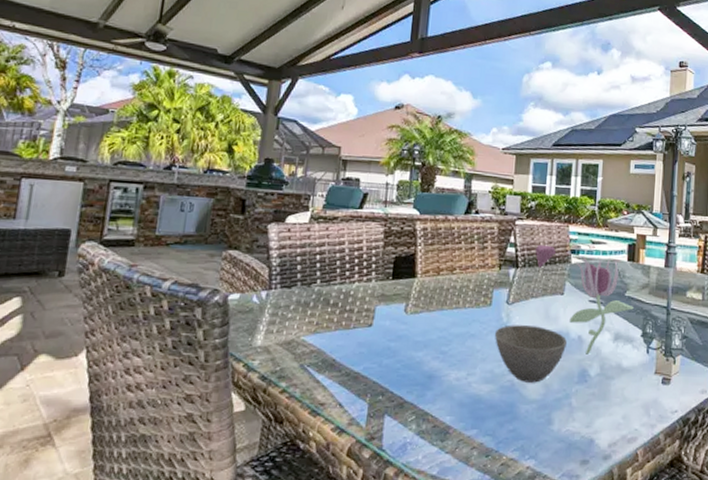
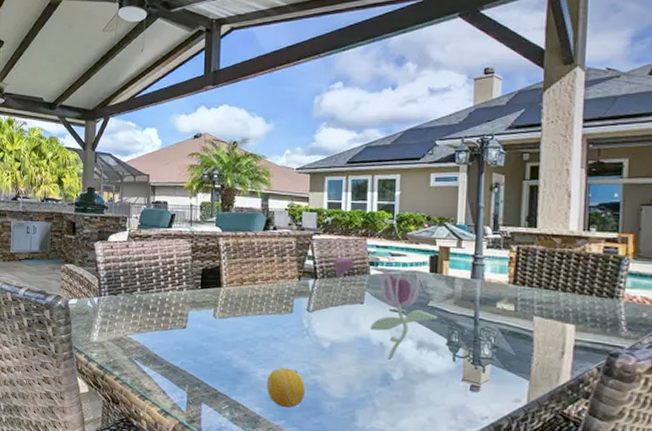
fruit: none [459,368,501,414] -> present [266,368,305,408]
bowl: present [494,324,567,383] -> none [296,330,368,383]

